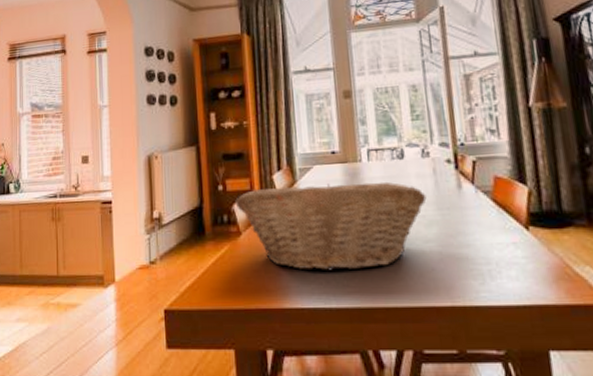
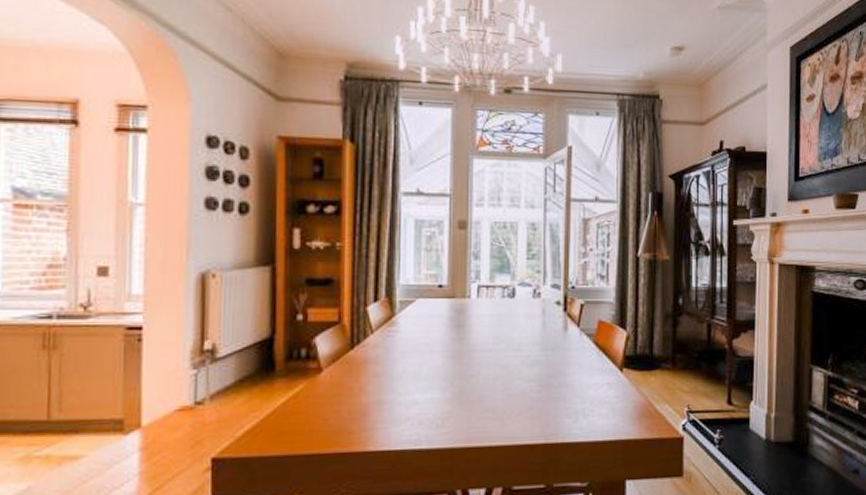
fruit basket: present [235,181,427,271] -> none [318,319,533,412]

